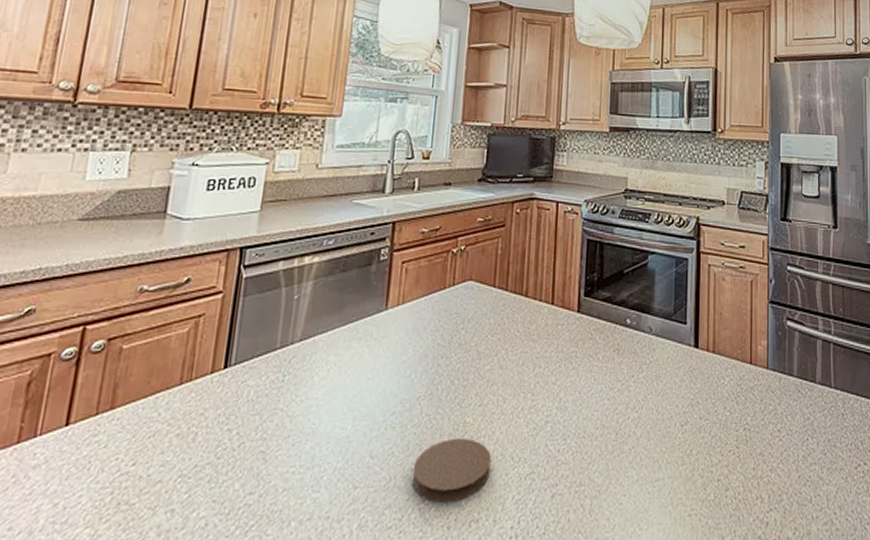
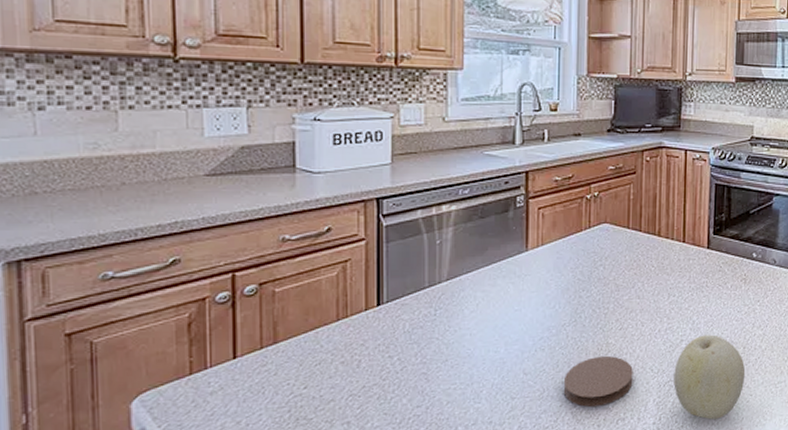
fruit: none [536,416,618,526] -> present [673,334,746,420]

